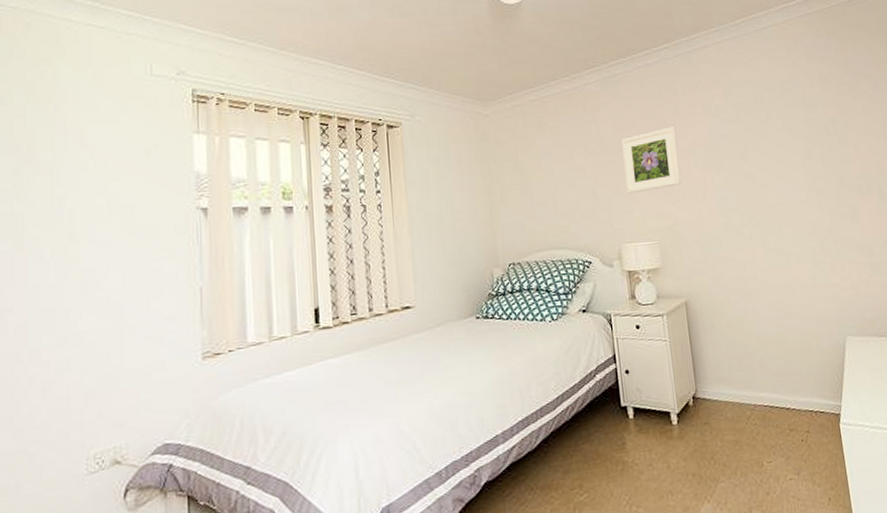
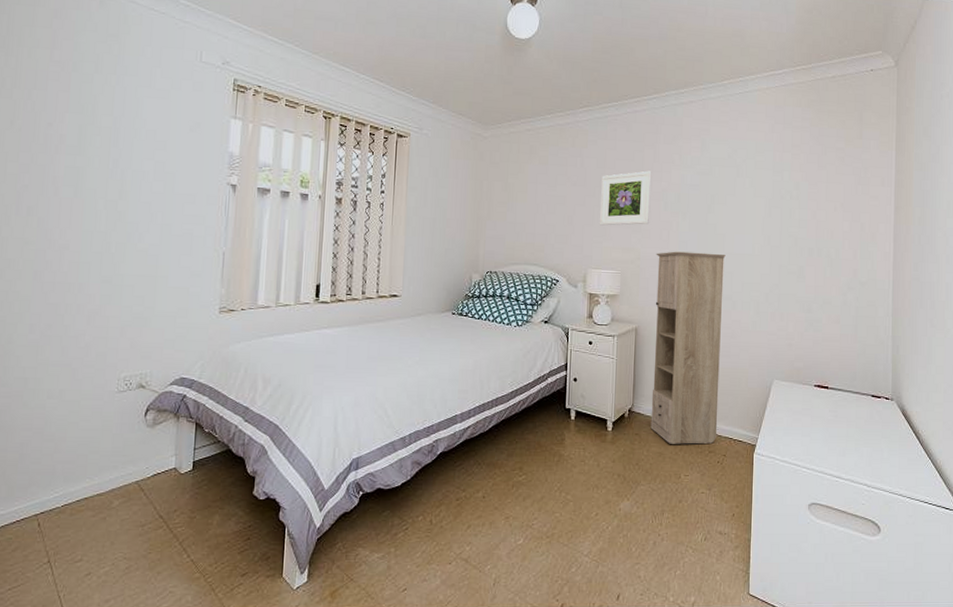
storage cabinet: none [694,206,796,429] -> present [650,251,726,444]

